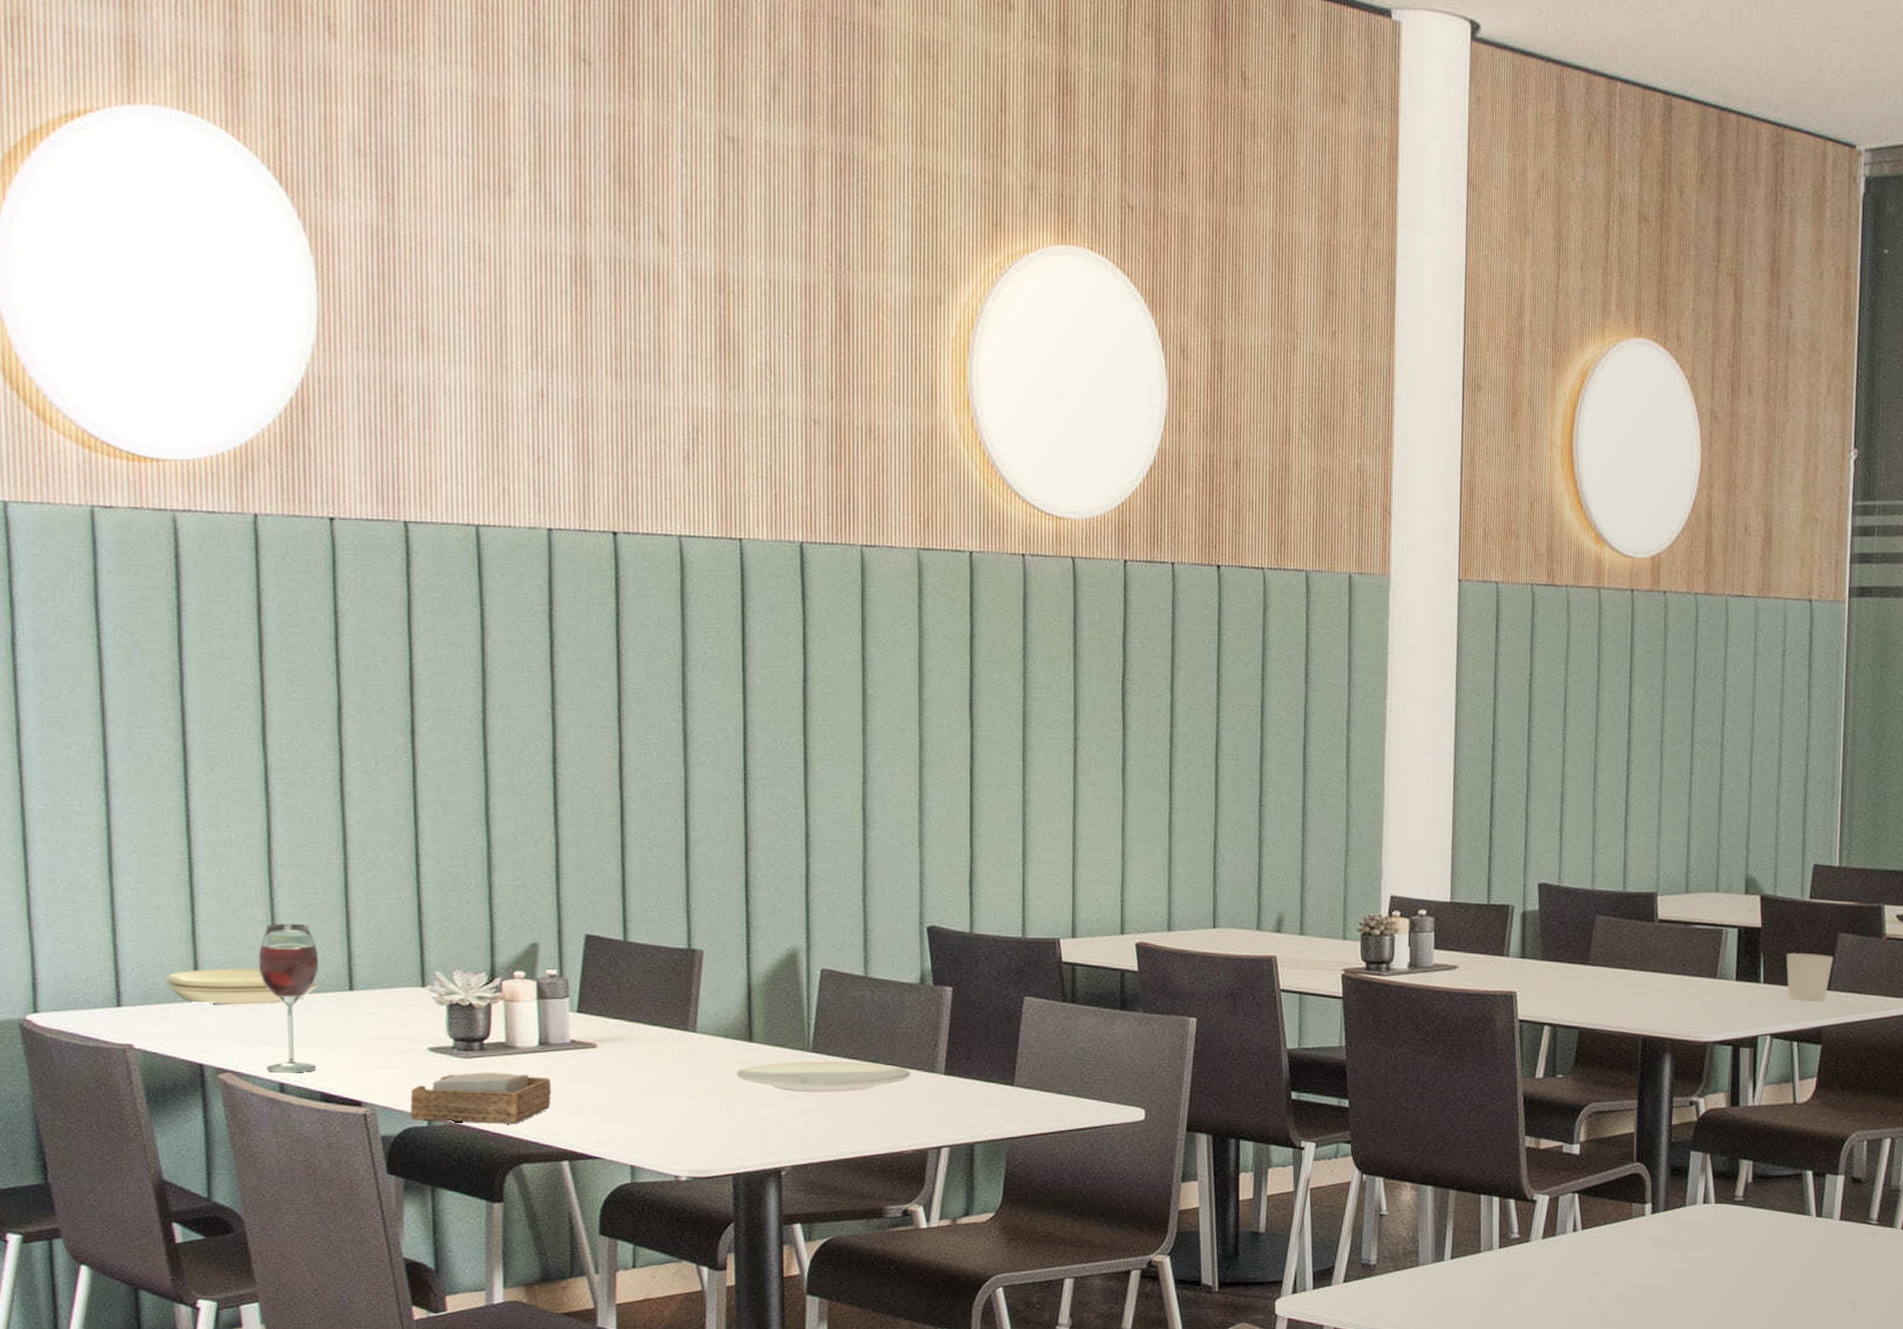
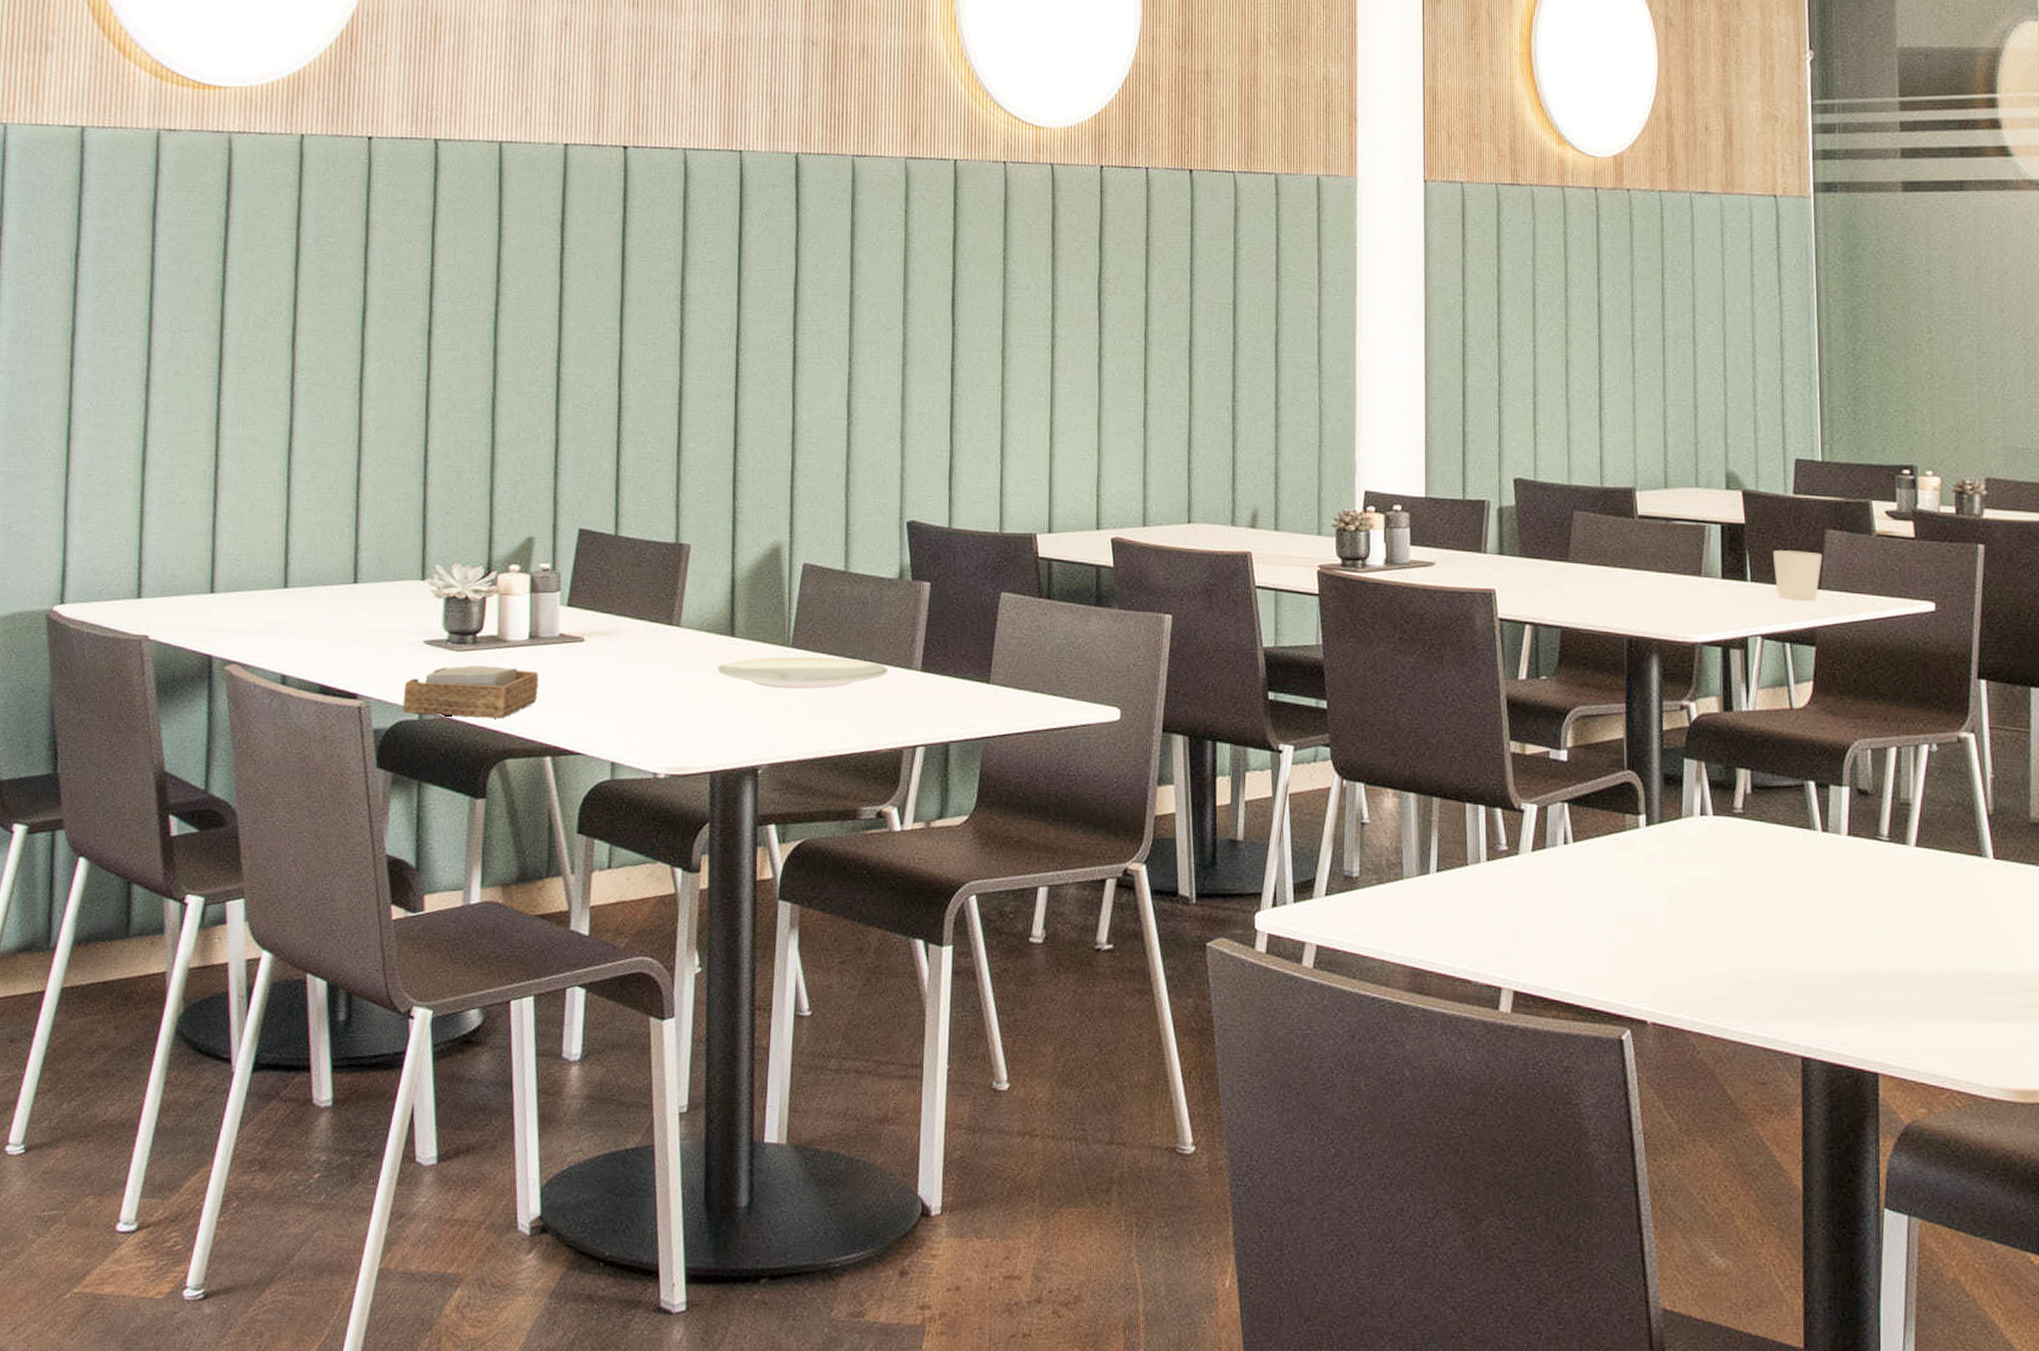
plate: present [164,968,318,1005] -> none [183,561,325,597]
wineglass: present [258,924,319,1073] -> none [271,518,328,665]

